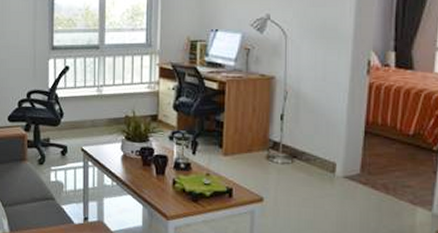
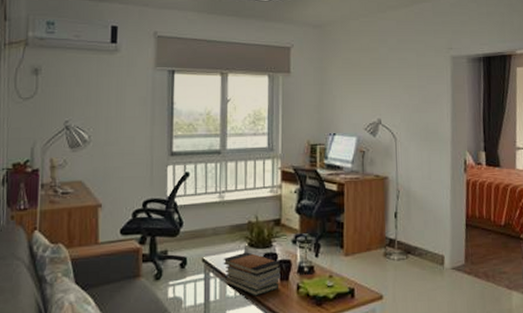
book stack: none [101,145,157,187] -> present [223,252,281,296]

